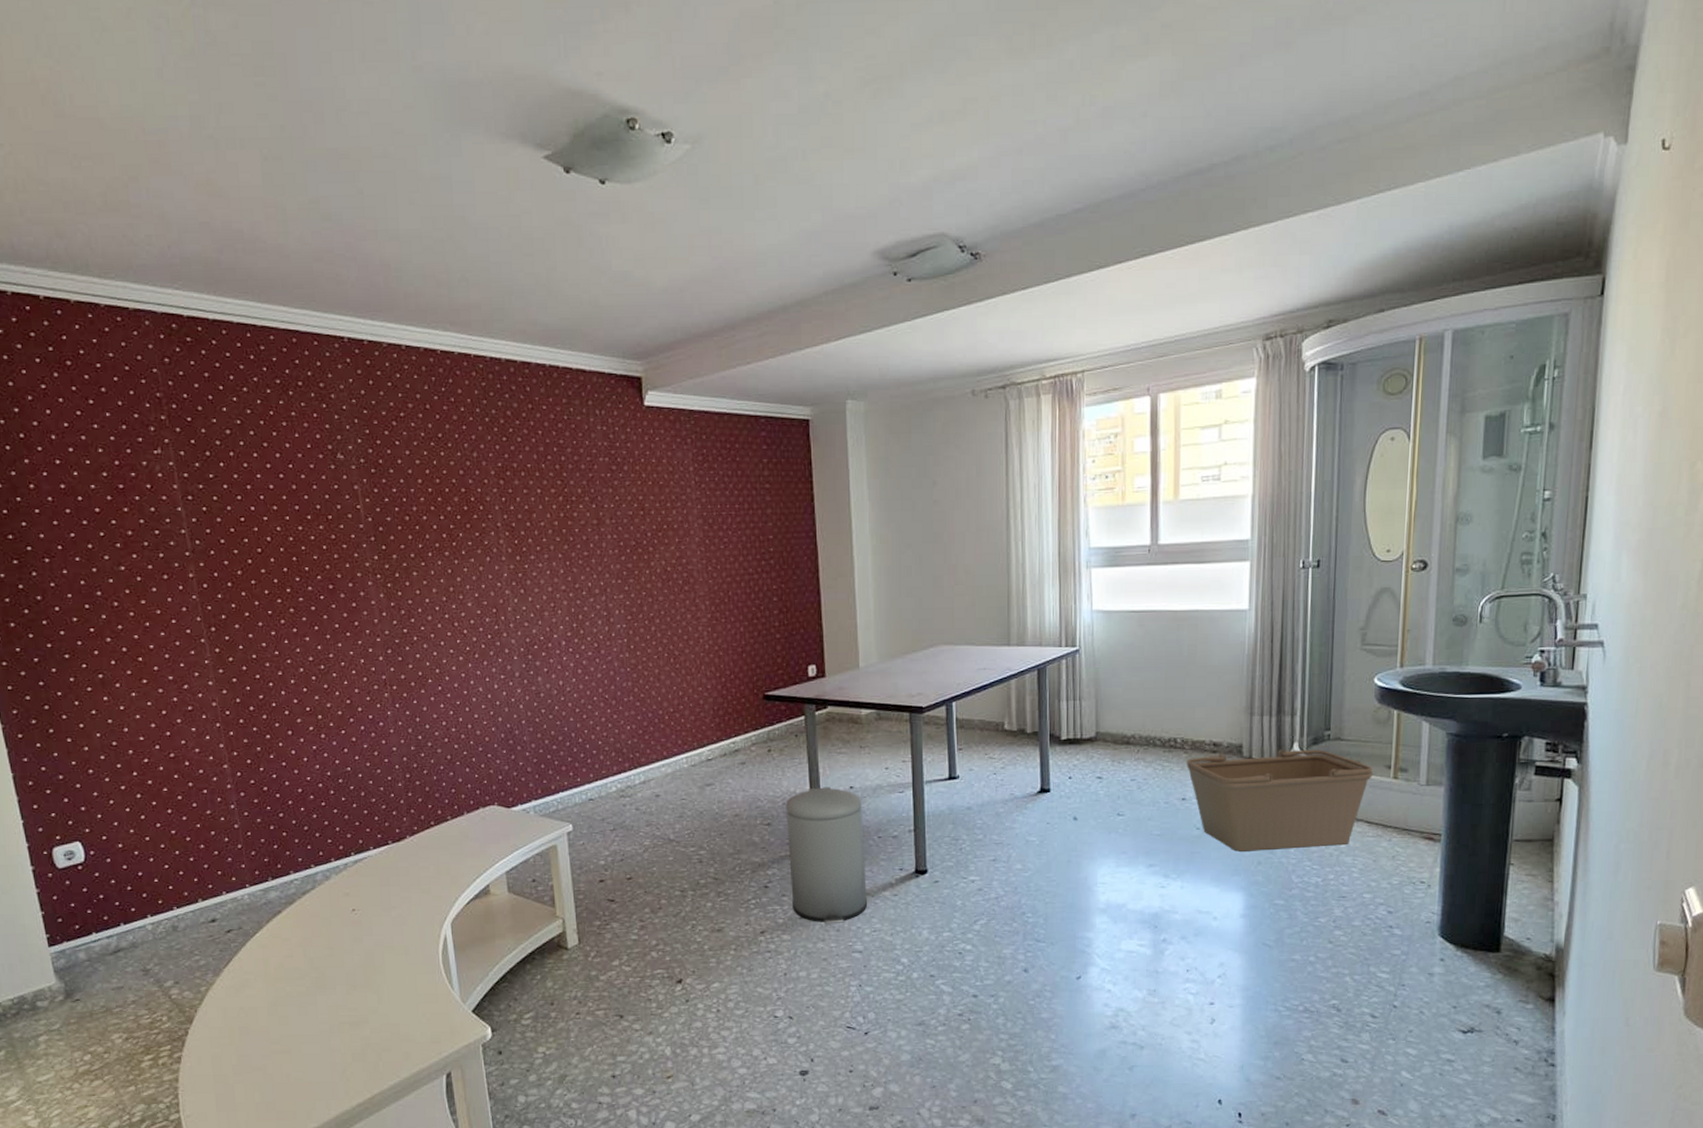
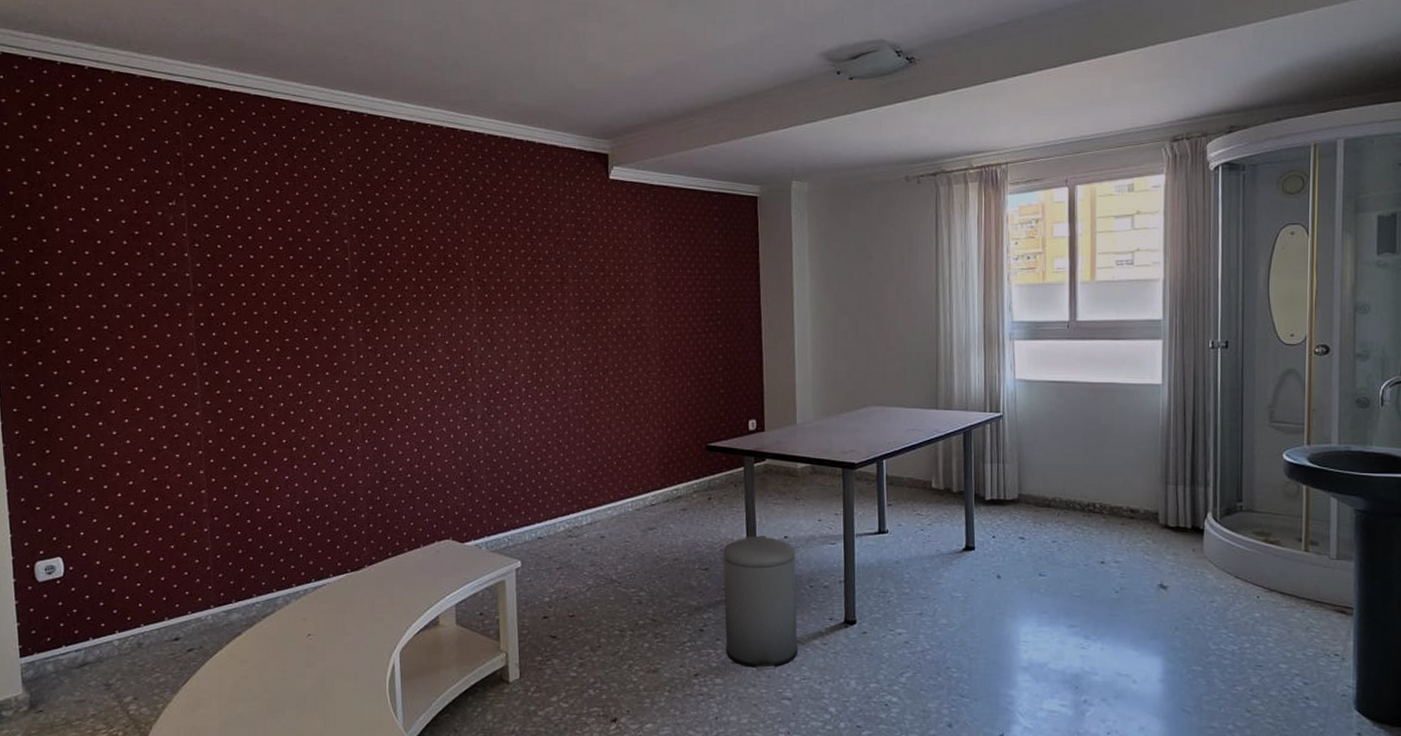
bicycle basket: present [1186,749,1373,852] -> none [1104,518,1284,617]

